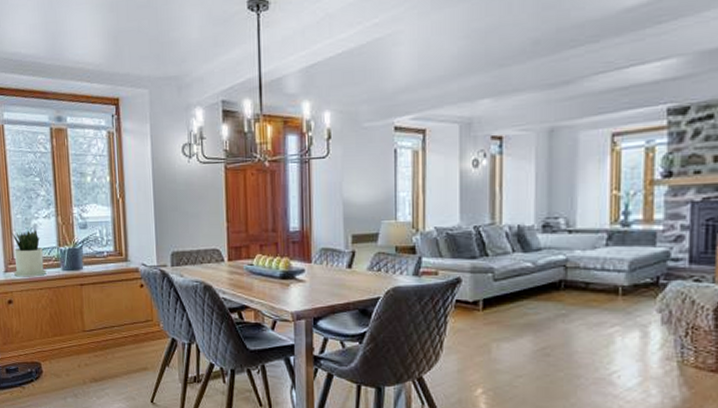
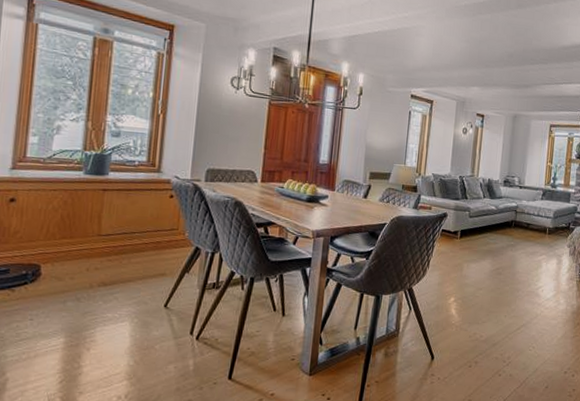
planter: present [11,230,47,277] -> none [22,129,66,178]

